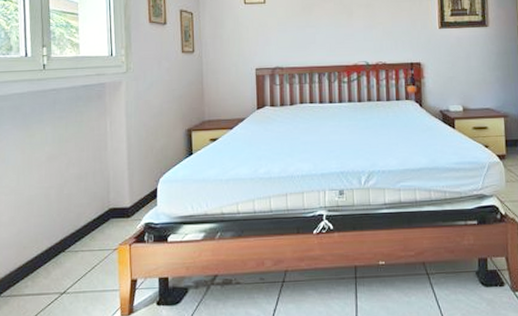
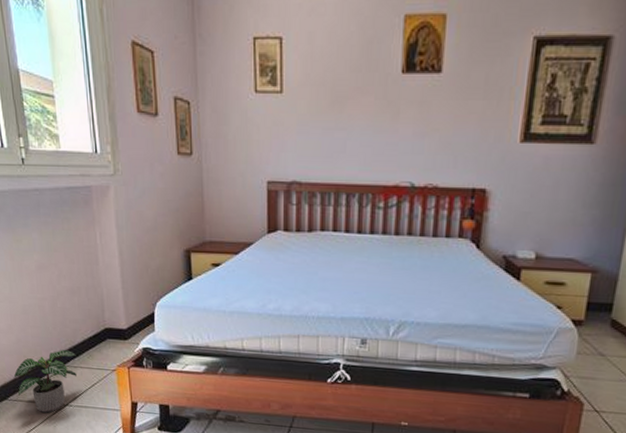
potted plant: none [11,235,78,305] -> present [14,350,76,413]

